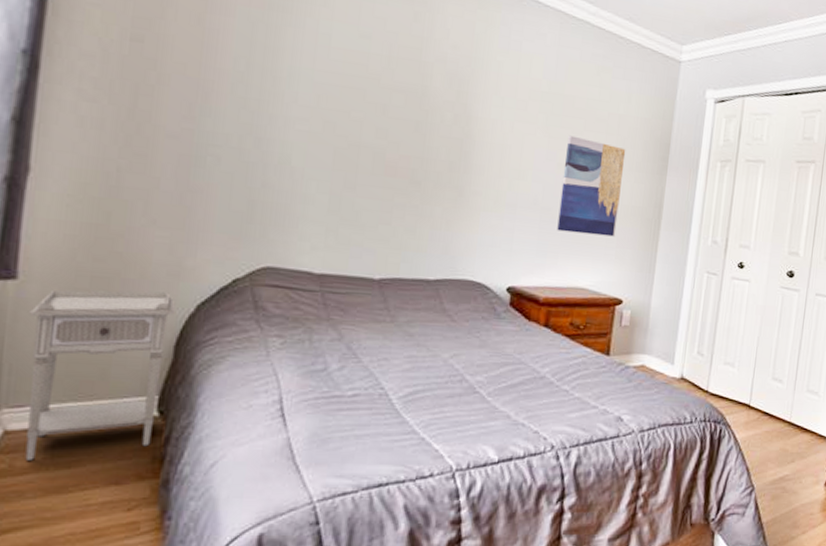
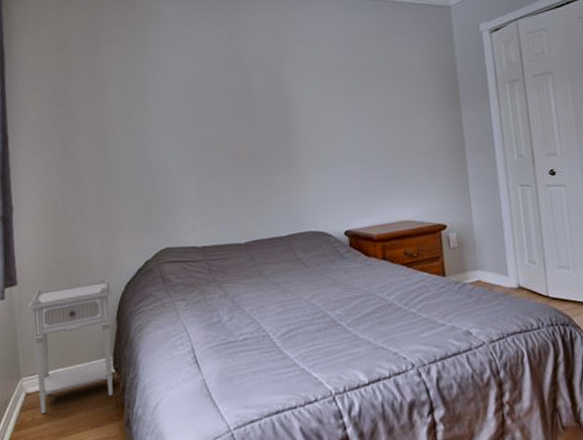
wall art: present [557,135,626,237] -> none [367,93,427,176]

